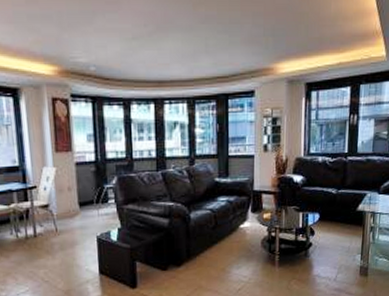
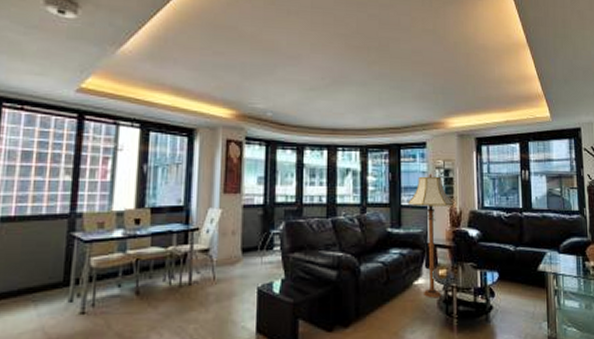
floor lamp: none [235,122,280,239] -> present [408,173,453,298]

